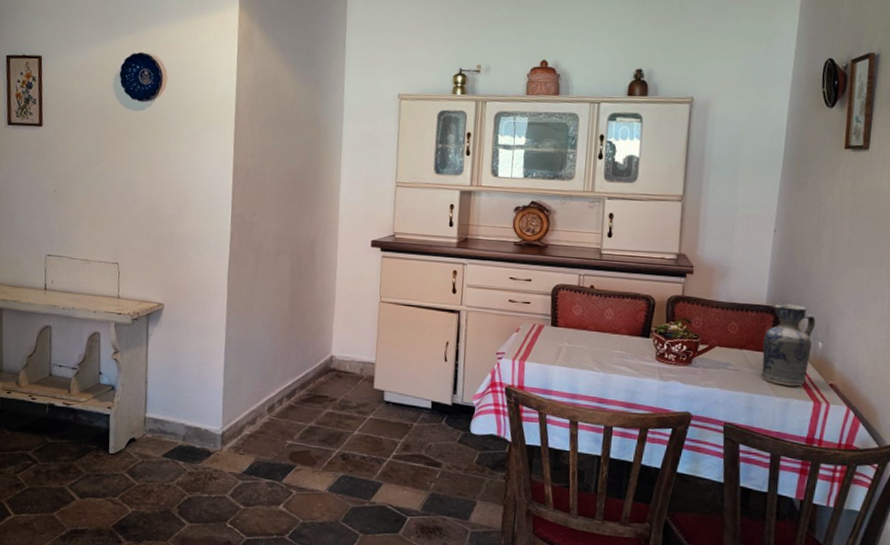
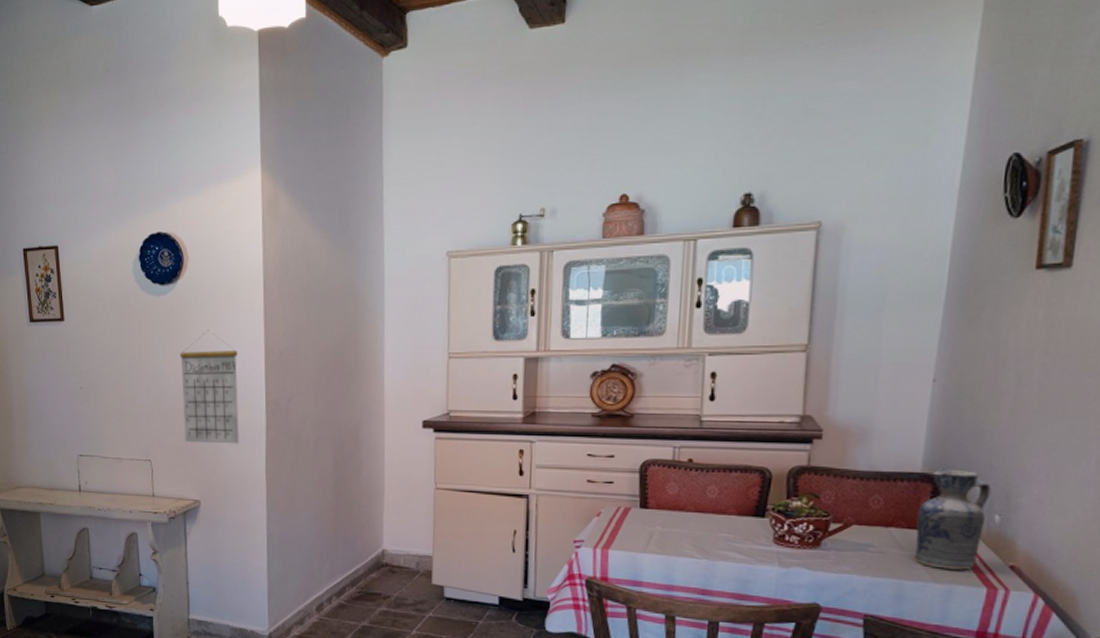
calendar: none [152,145,208,253] -> present [179,329,239,444]

